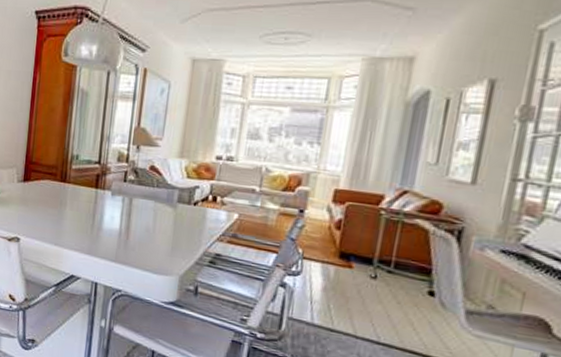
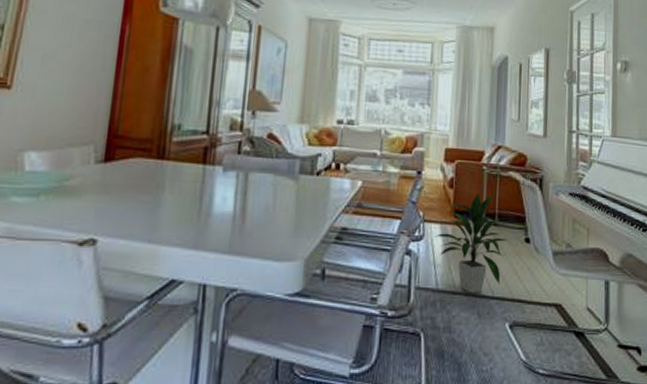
indoor plant: none [313,238,406,335] -> present [434,193,509,294]

